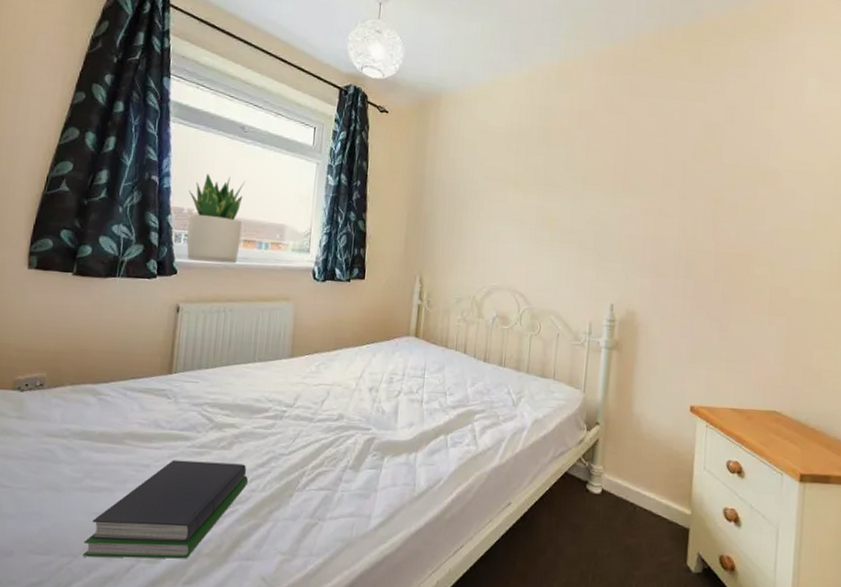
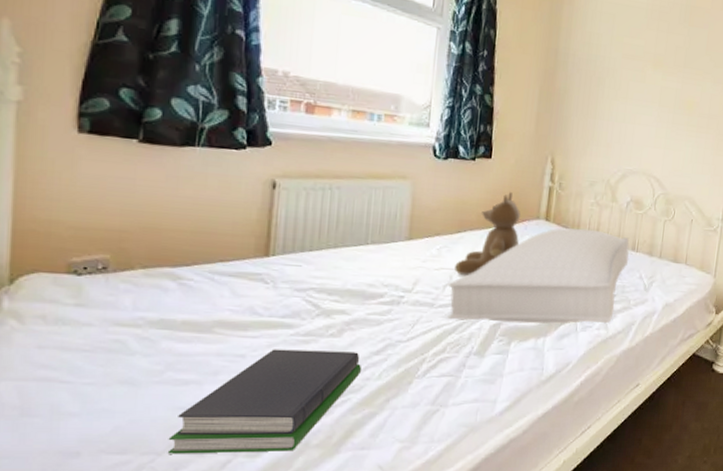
planter: present [186,174,246,264] -> none [282,32,354,136]
cushion: none [325,344,497,439] -> present [447,227,630,324]
teddy bear: none [332,311,393,391] -> present [455,192,521,275]

